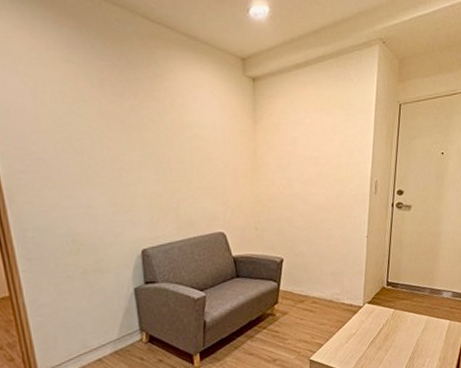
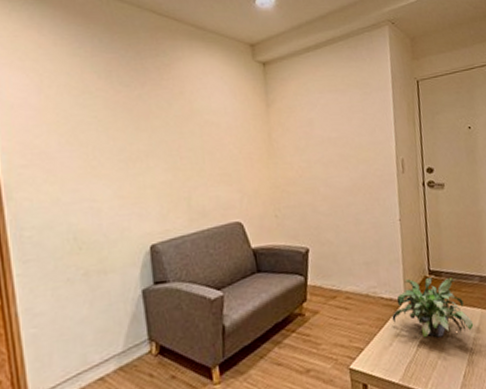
potted plant: none [350,288,419,338] -> present [392,277,474,339]

